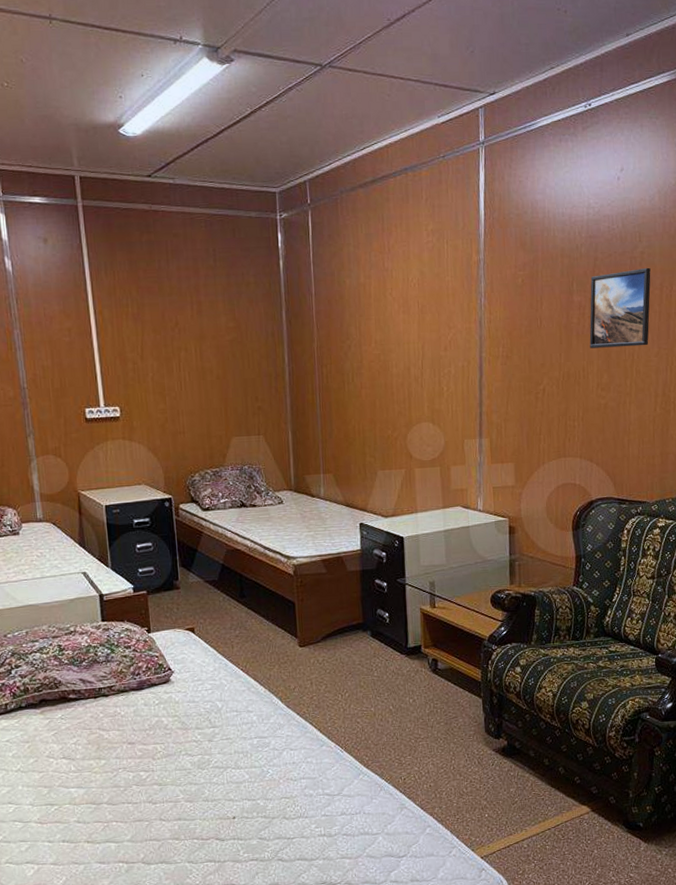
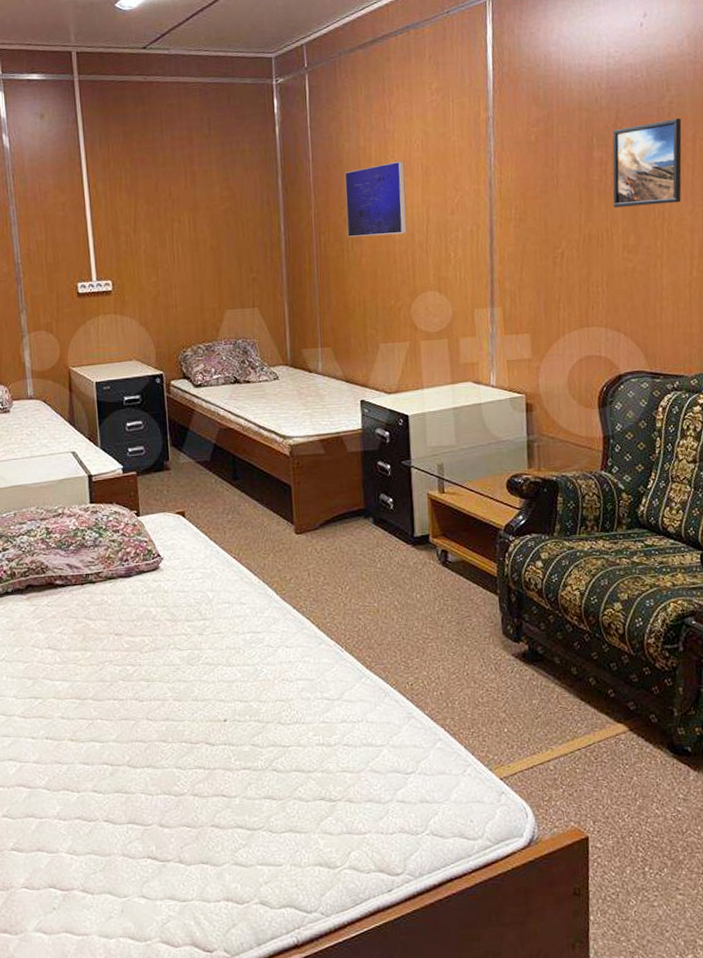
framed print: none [345,298,404,370] -> present [344,160,407,237]

